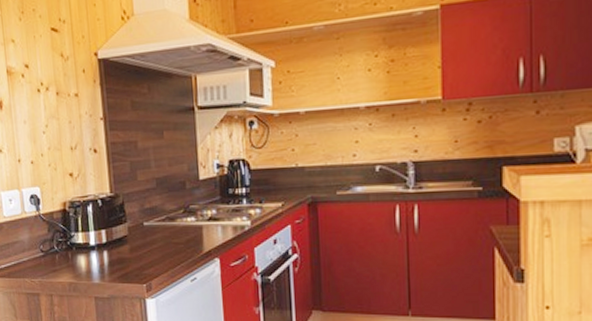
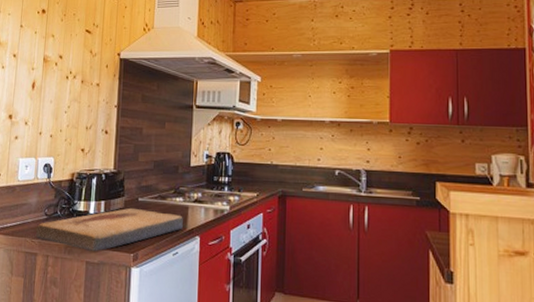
fish fossil: none [34,234,199,285] -> present [35,207,183,251]

